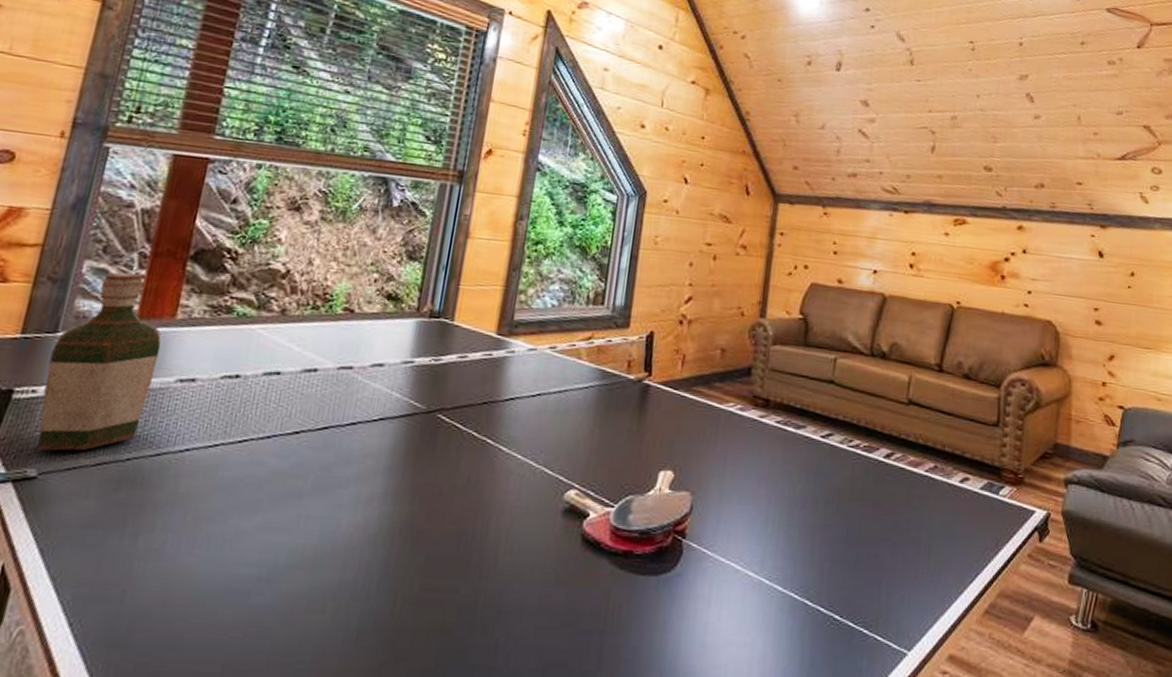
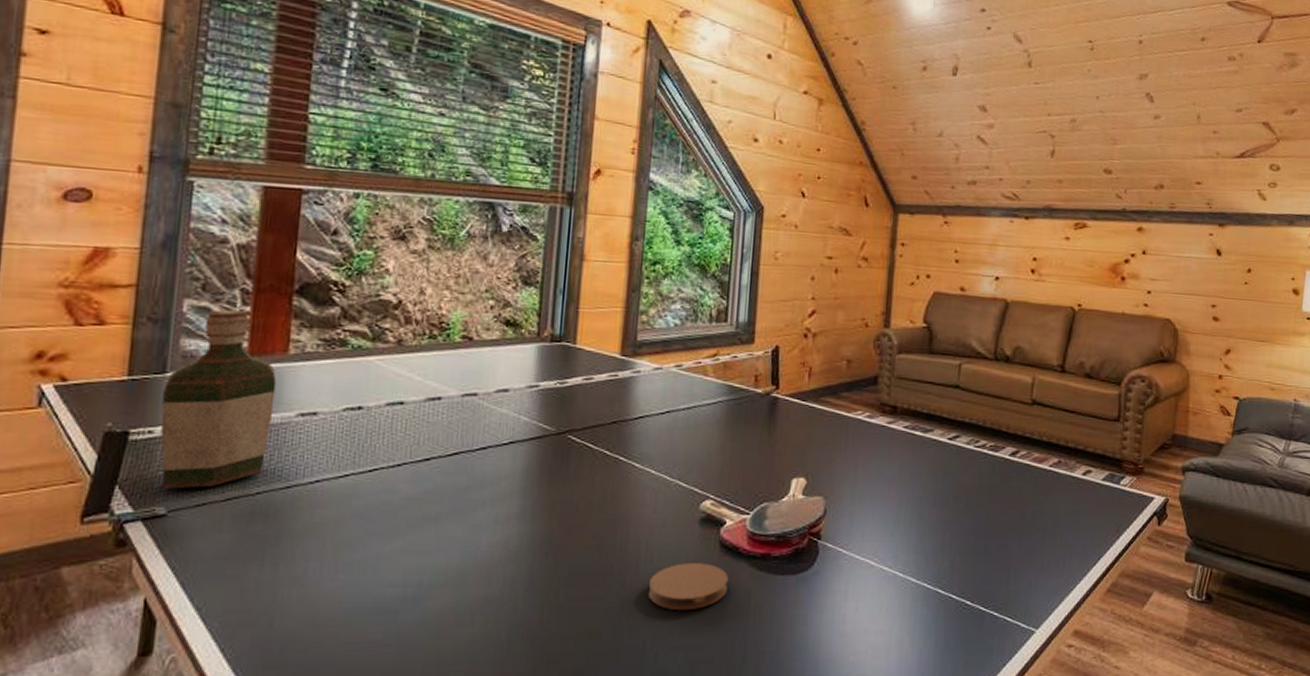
coaster: none [504,556,588,609] -> present [647,563,728,611]

